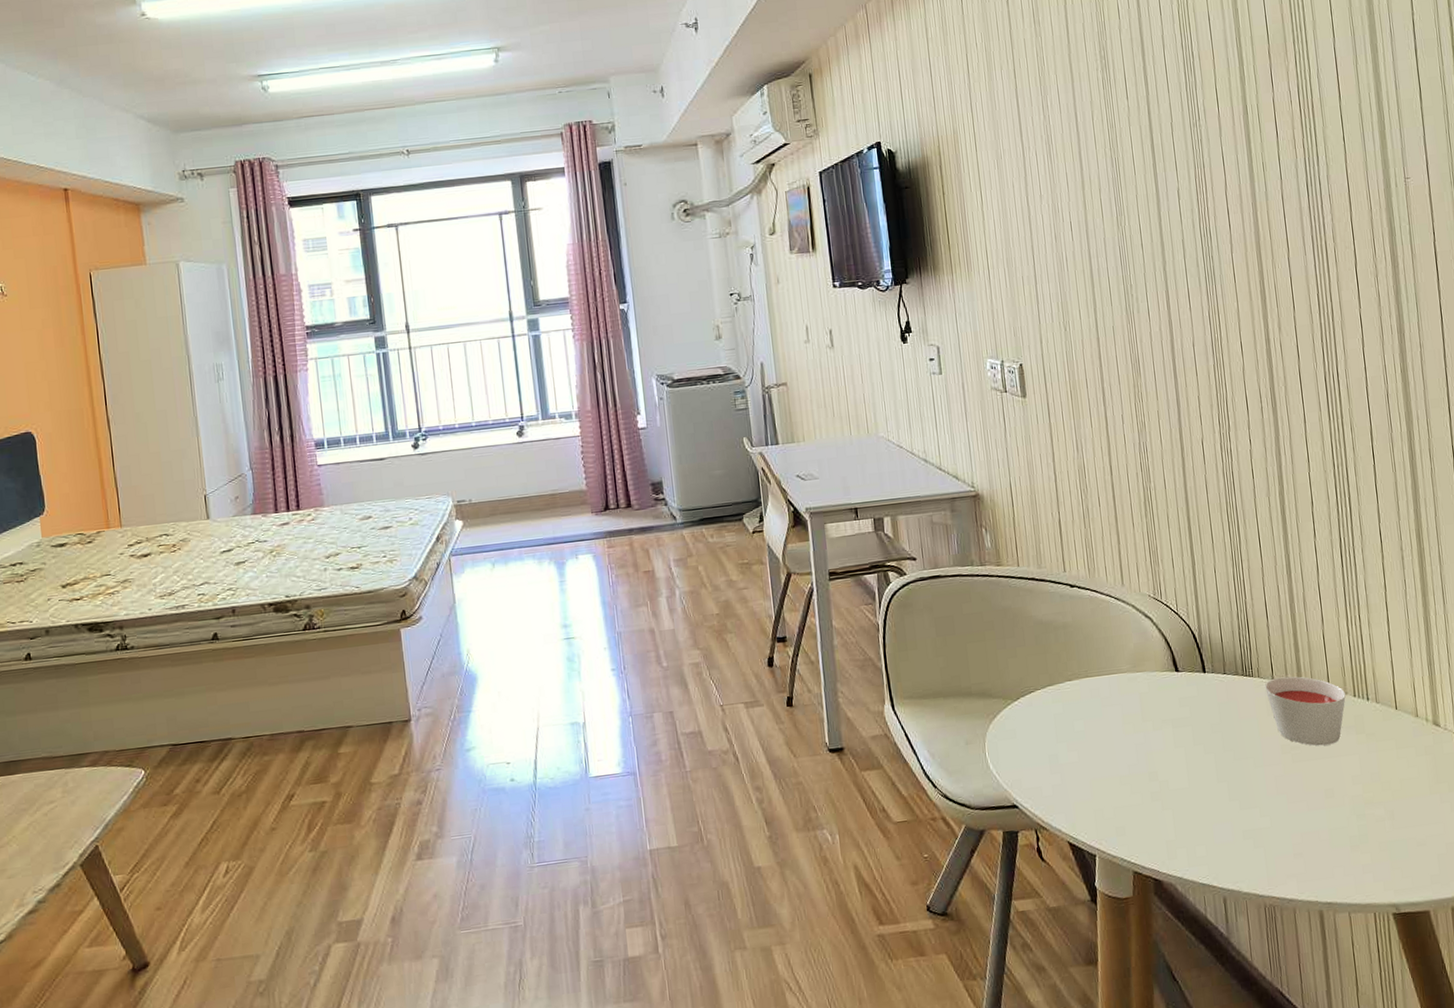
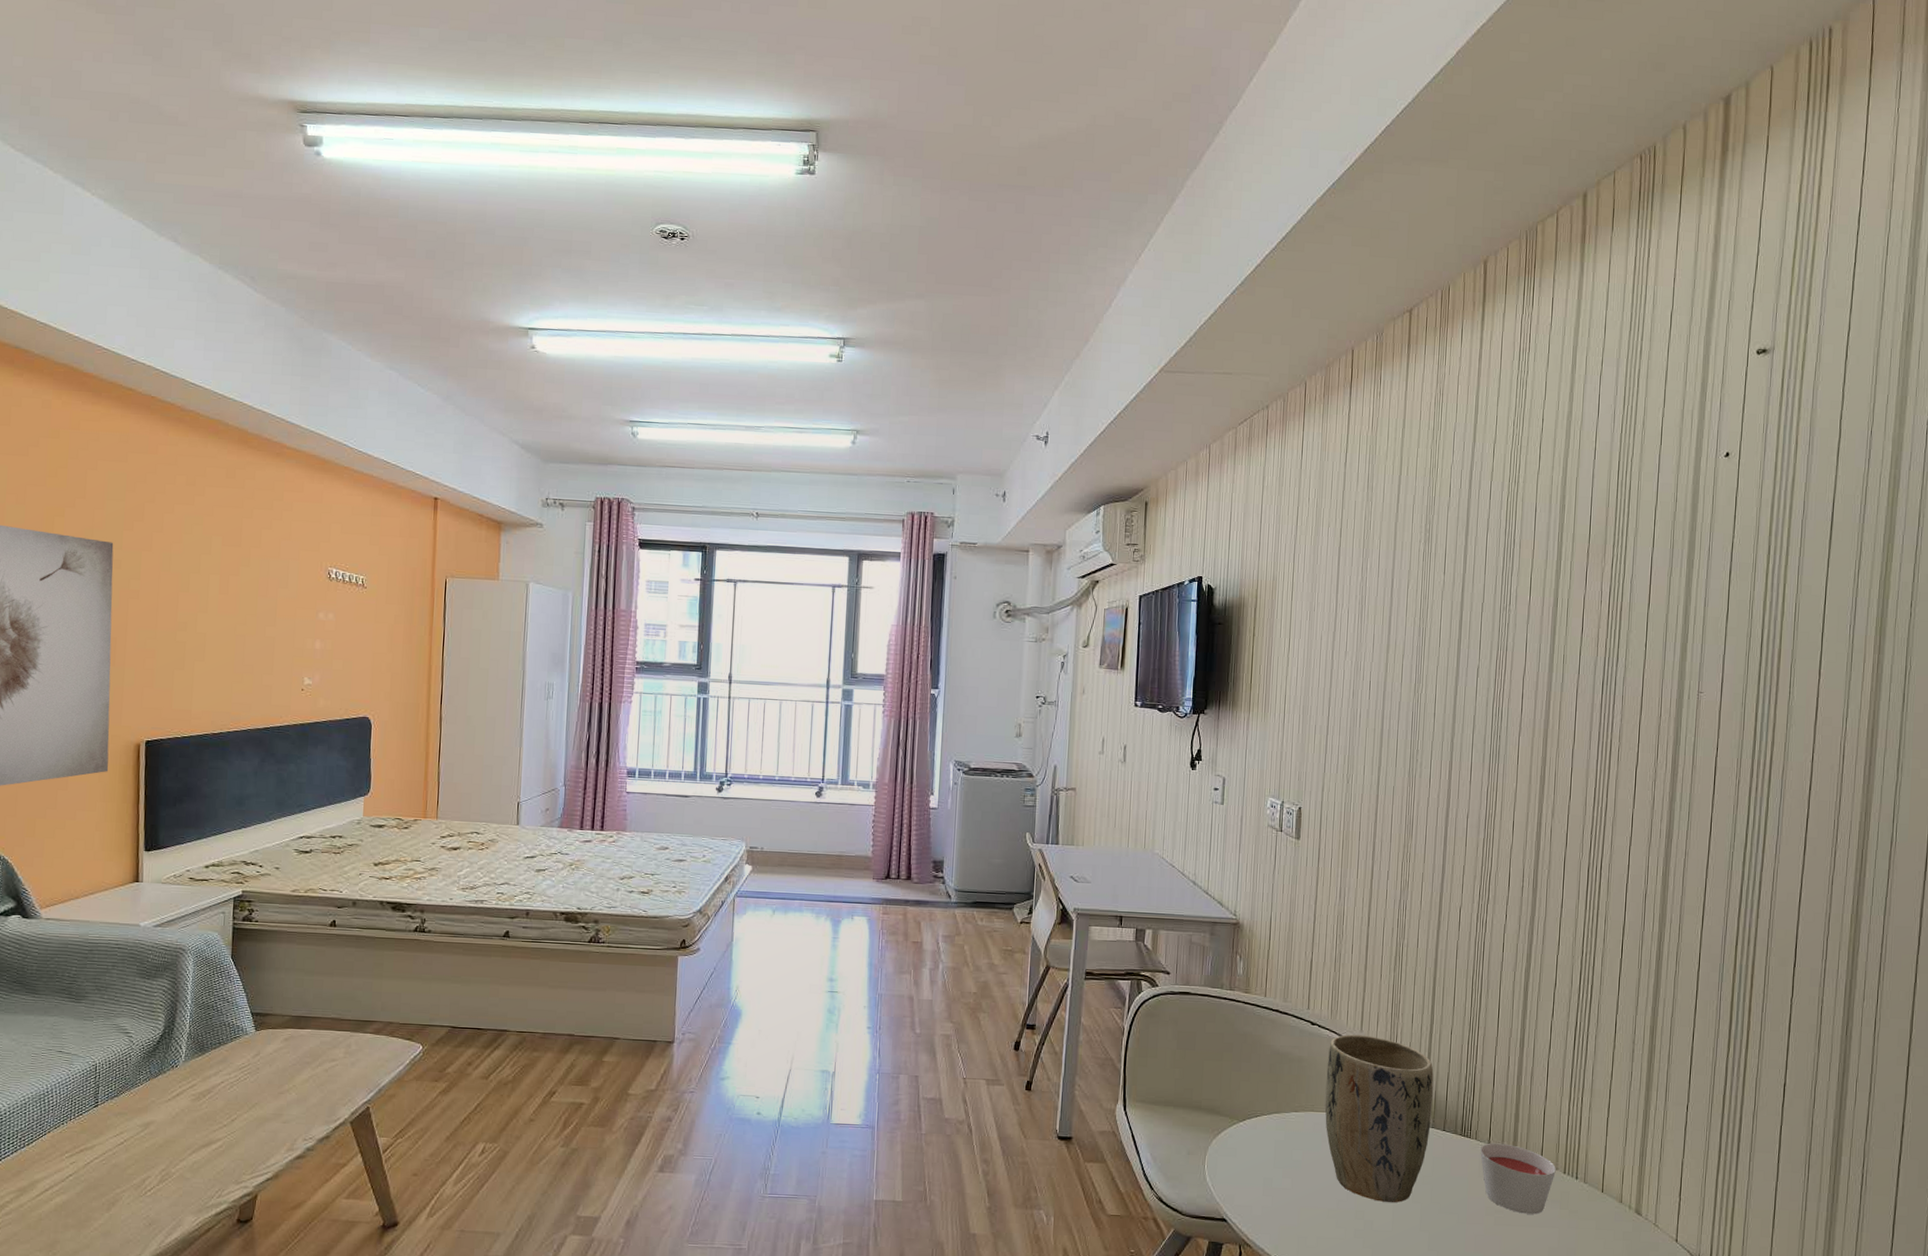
plant pot: none [1092,588,1211,759] -> present [1325,1034,1434,1203]

